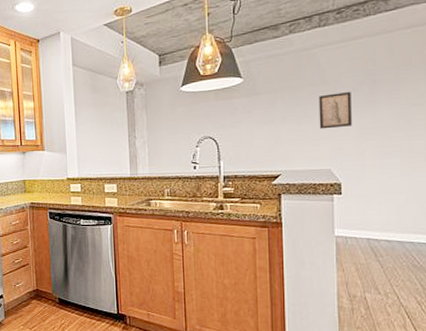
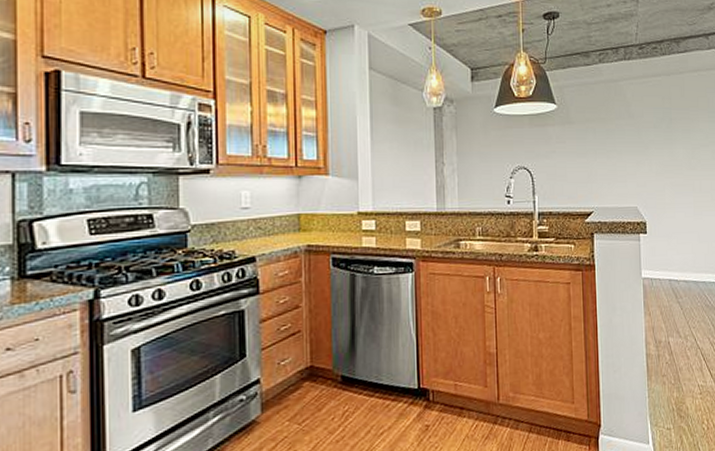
wall art: present [318,91,352,129] -> none [625,127,654,165]

